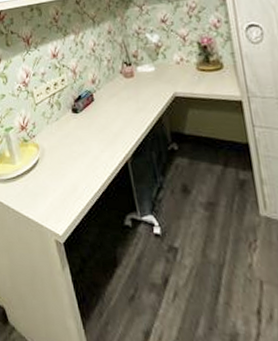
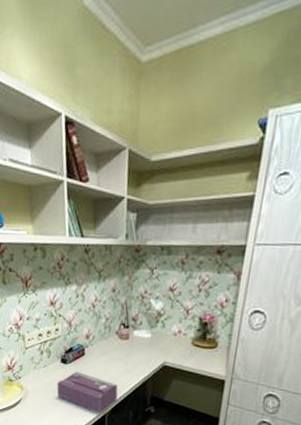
tissue box: none [72,119,137,161] -> present [57,371,118,413]

